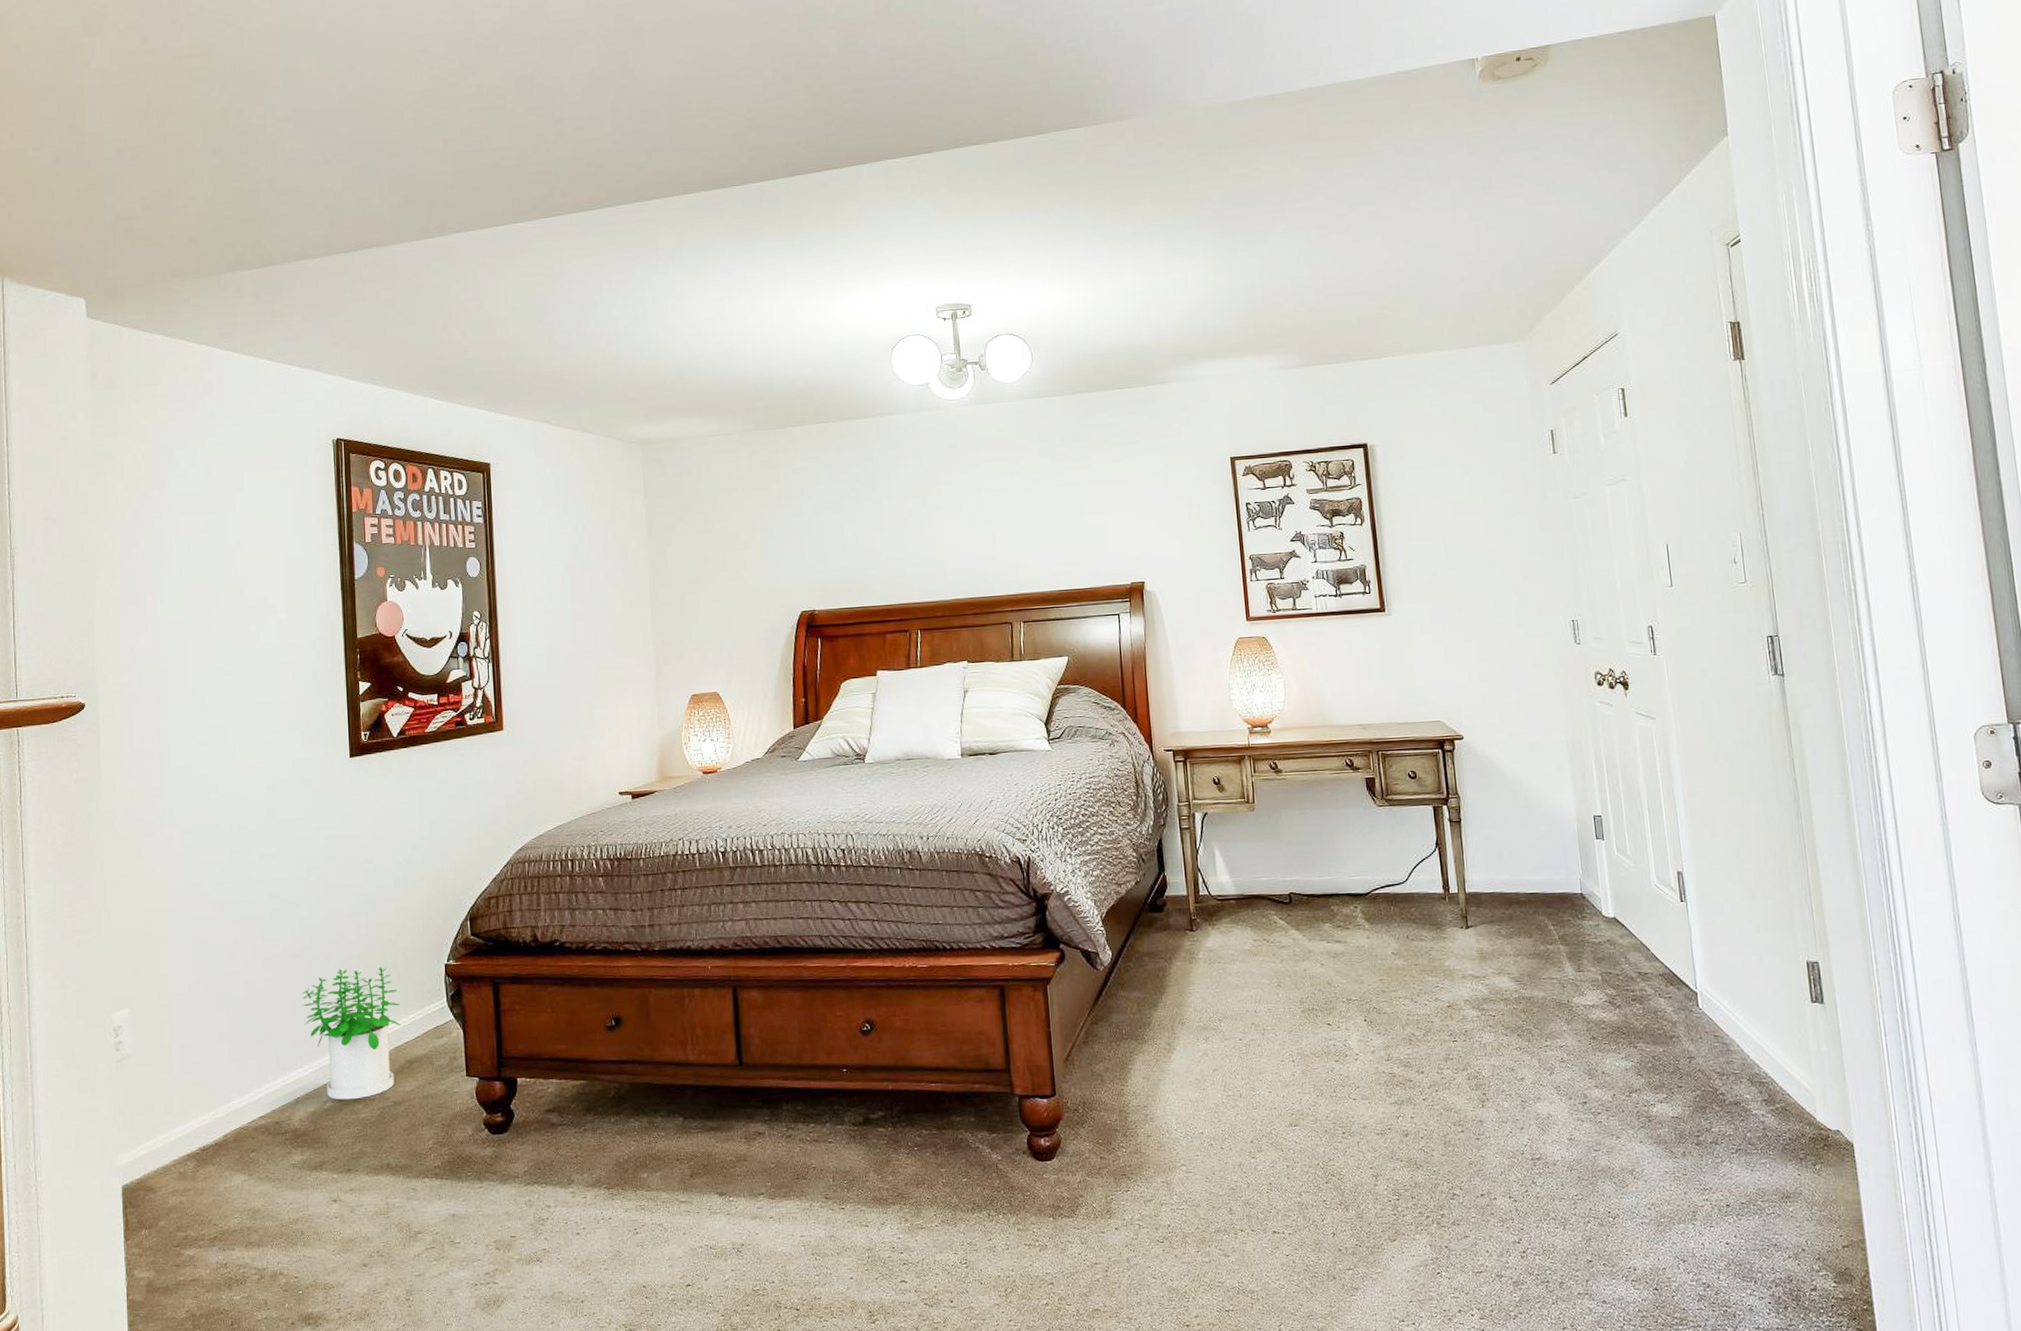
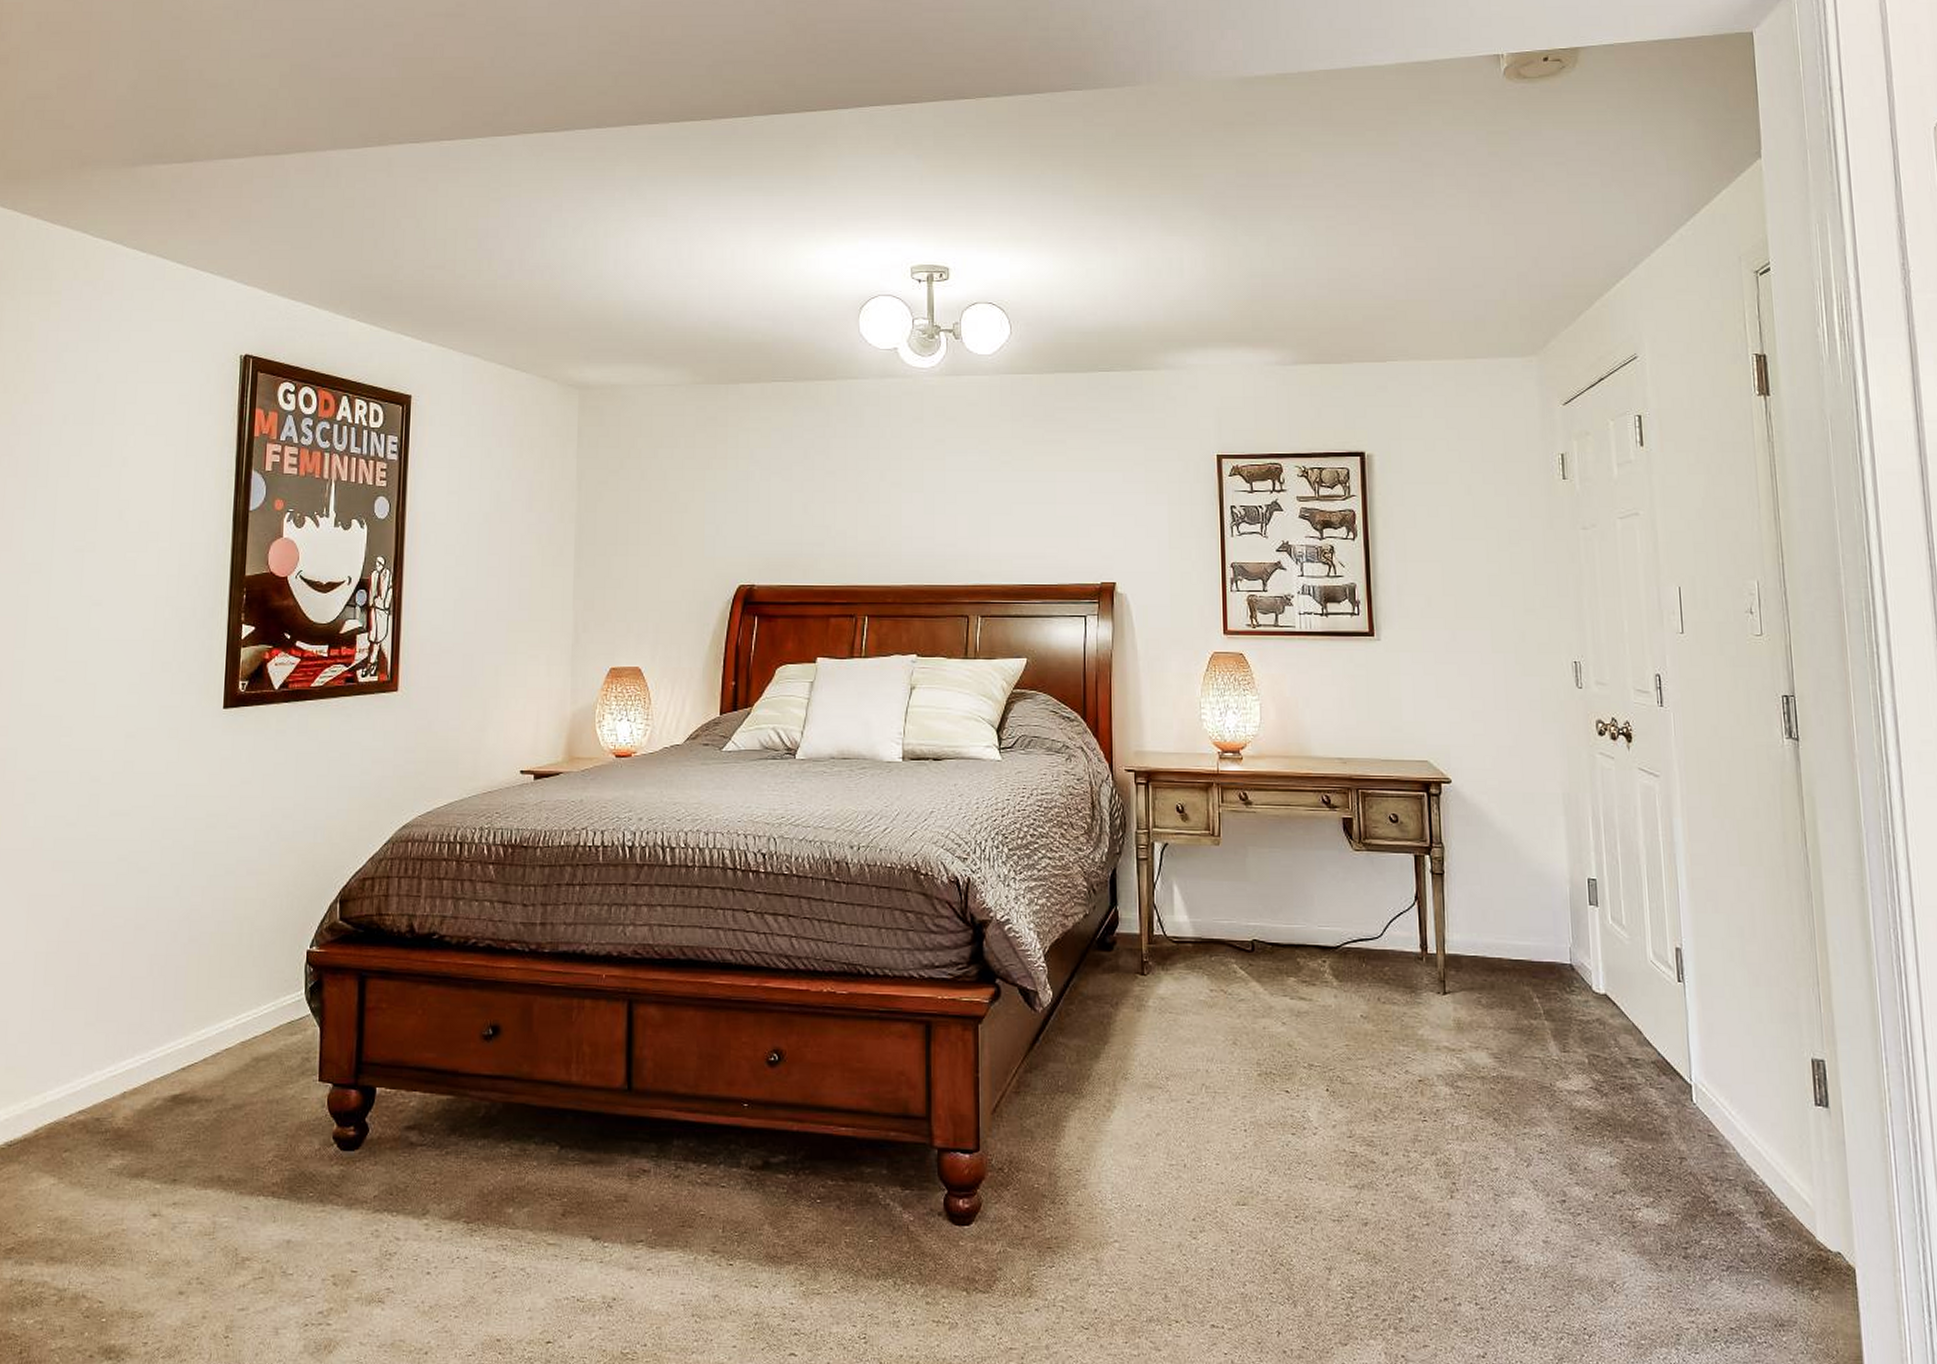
potted plant: present [302,967,401,1100] -> none [141,947,251,1099]

